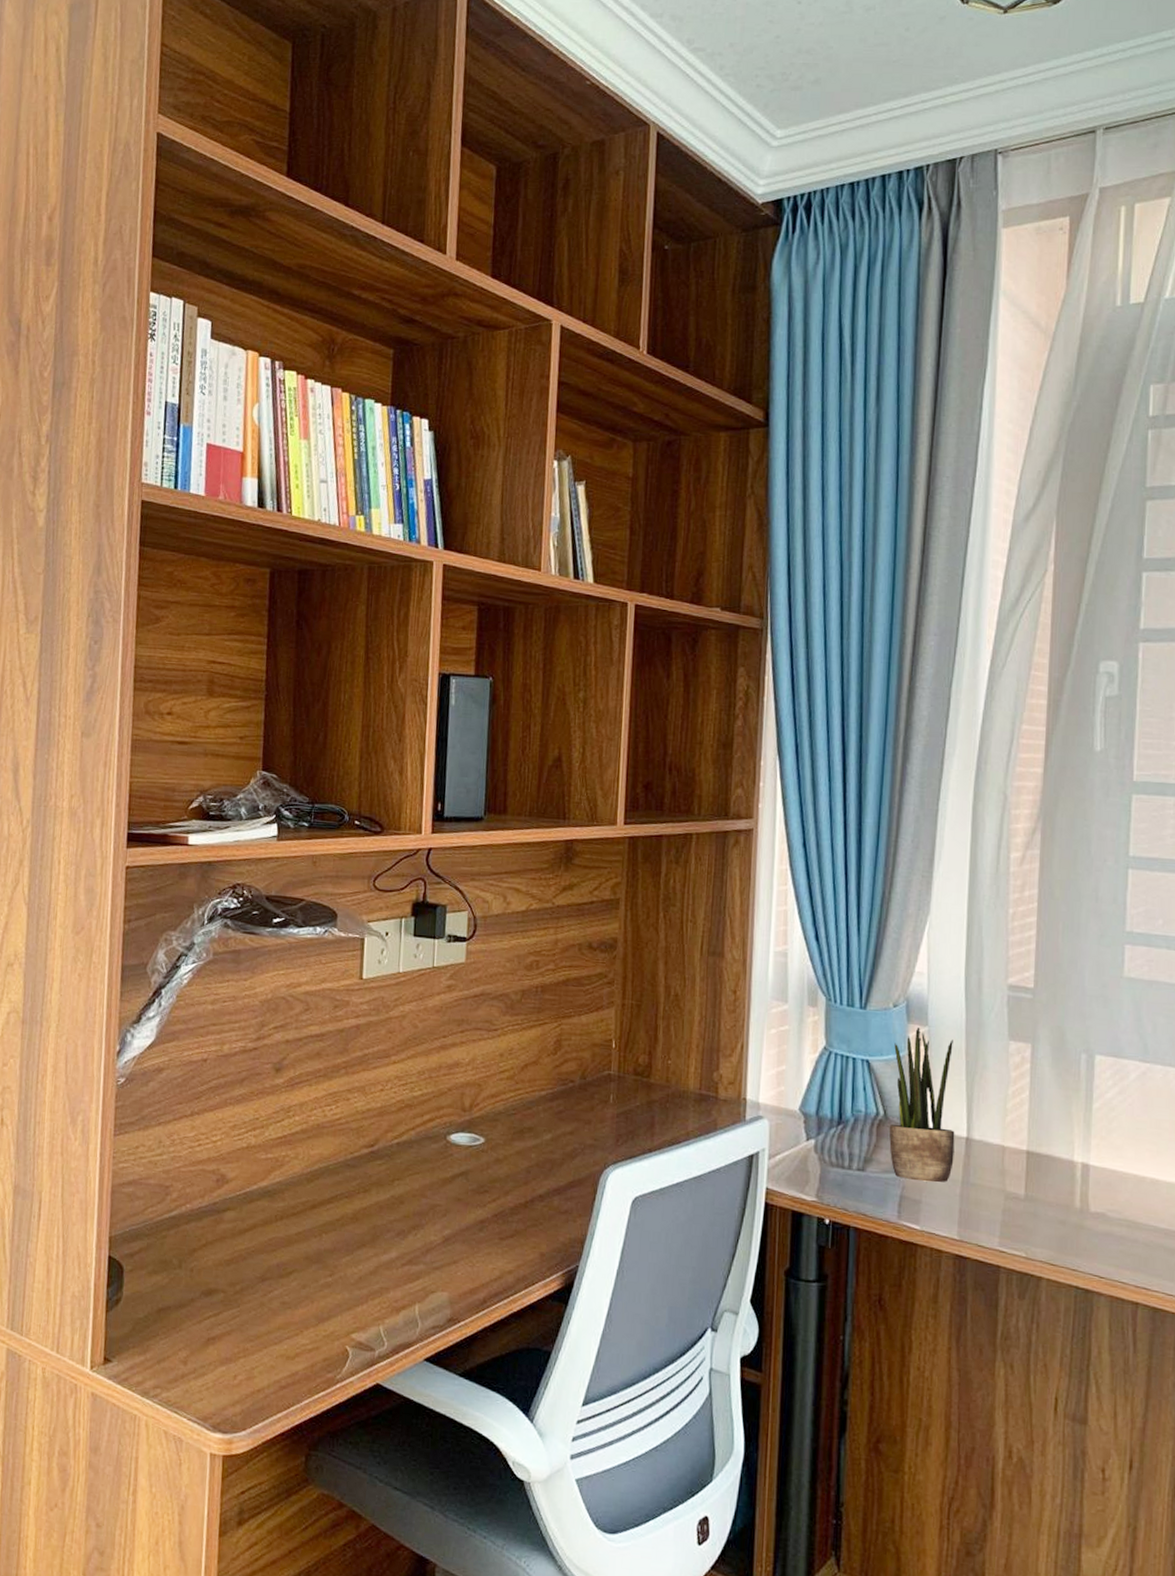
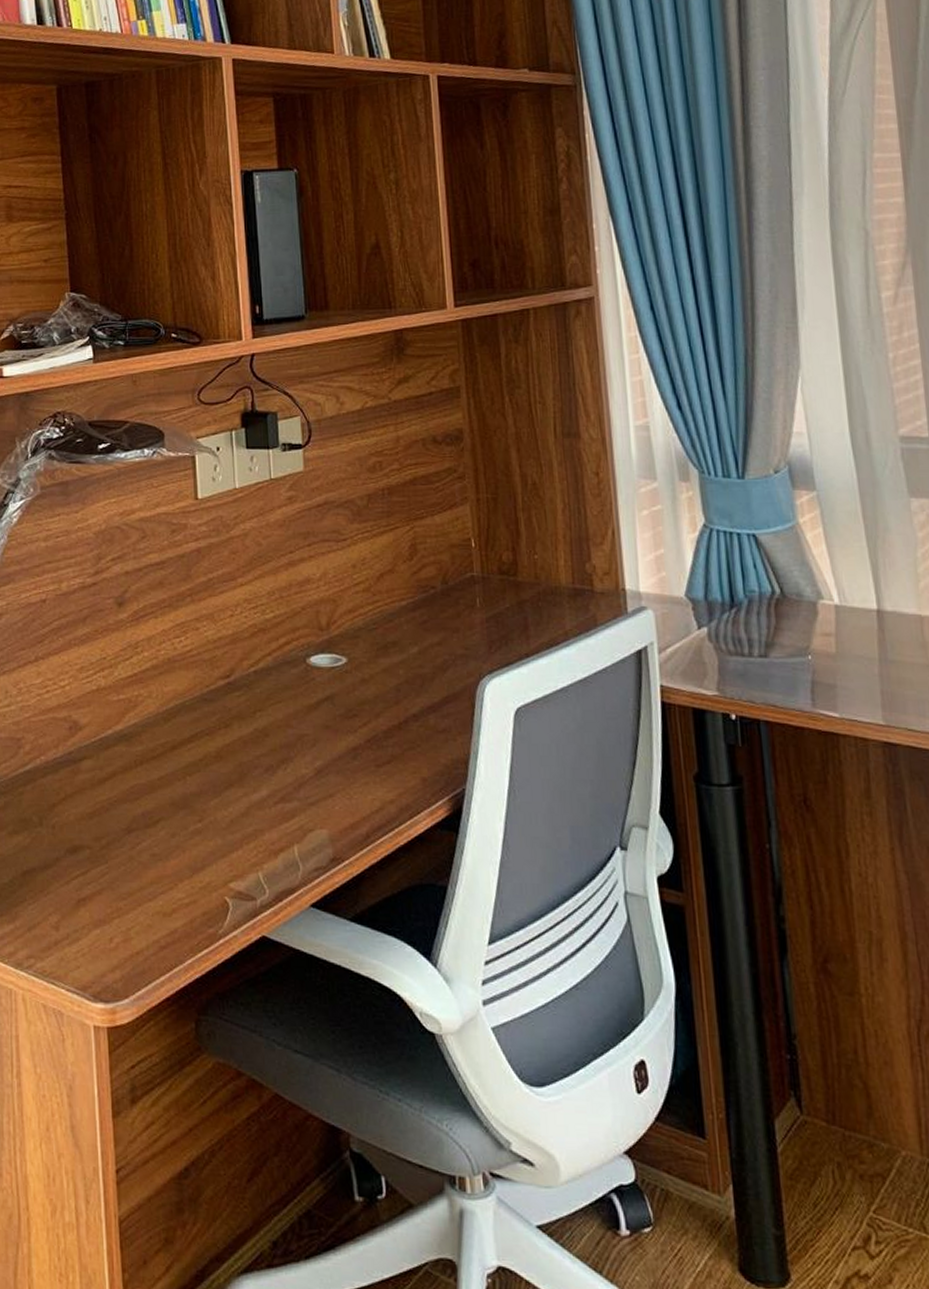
potted plant: present [889,1027,955,1183] -> none [781,493,867,663]

